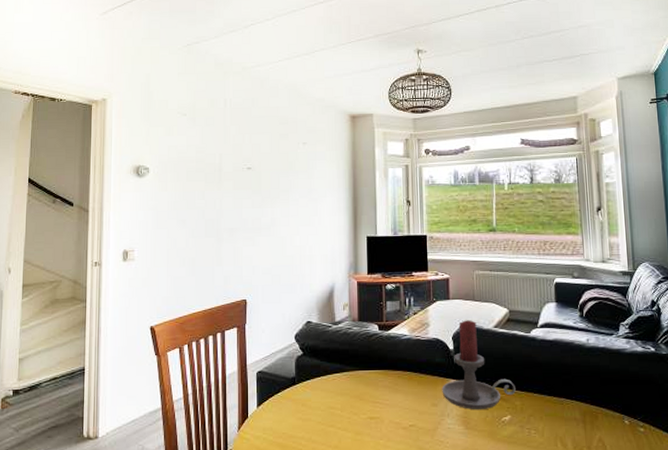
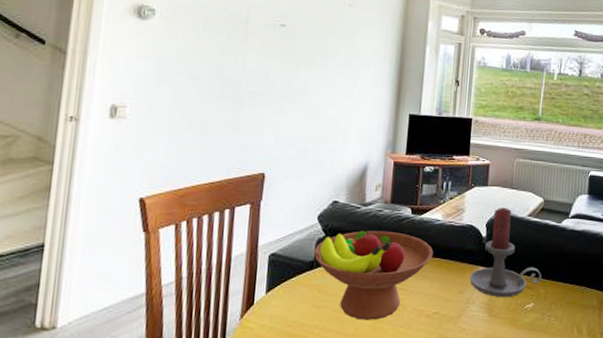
fruit bowl: none [294,347,404,432] -> present [313,230,434,320]

